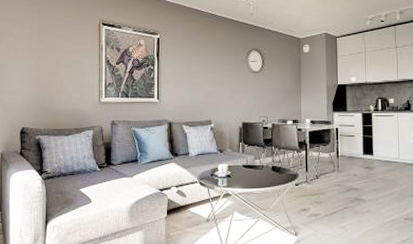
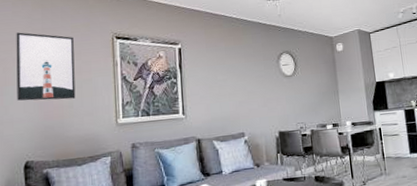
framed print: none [16,13,66,77] -> present [16,32,76,101]

